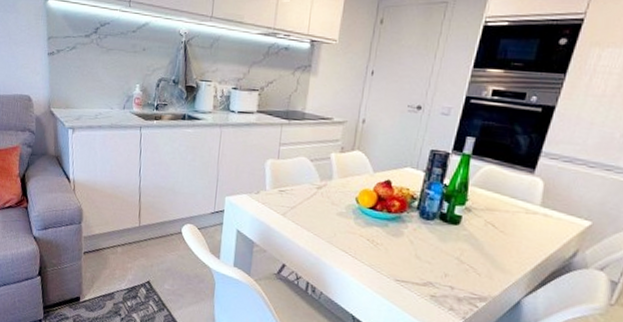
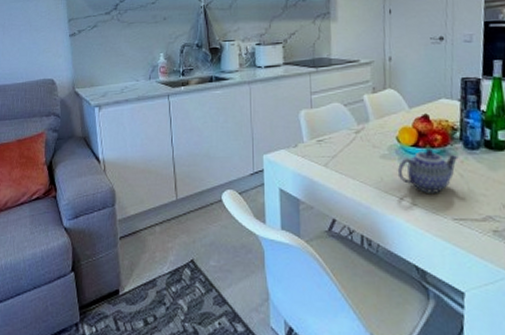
teapot: none [350,212,412,256] -> present [397,148,459,195]

